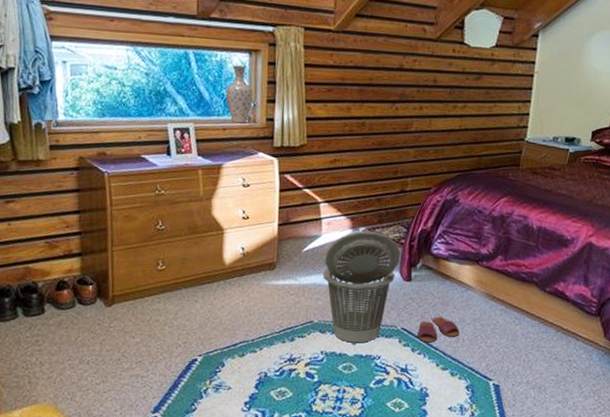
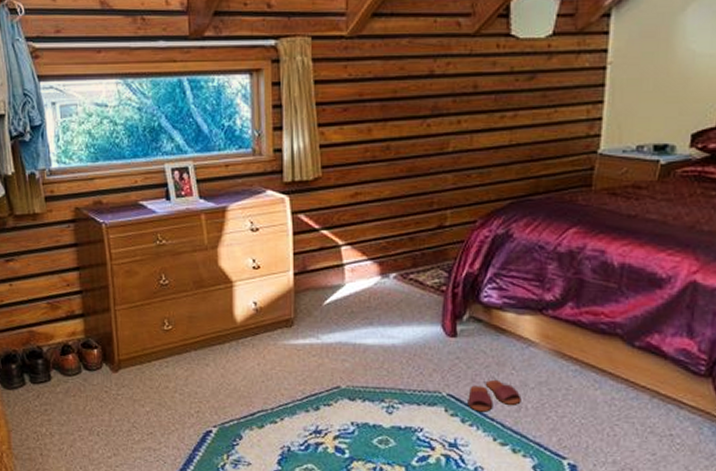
vase: present [225,65,253,124] -> none [226,90,257,158]
laundry basket: present [323,230,401,344] -> none [349,277,442,413]

